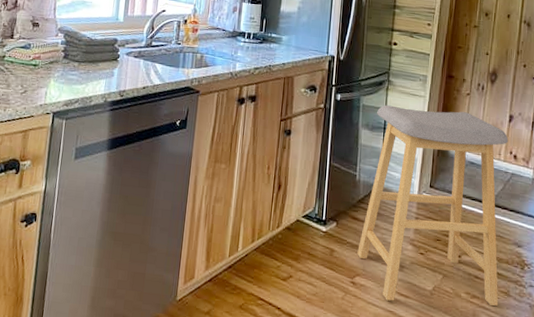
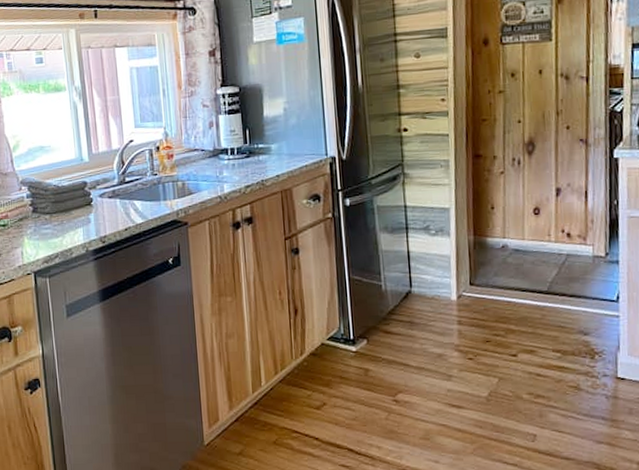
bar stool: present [357,105,509,306] -> none [395,194,569,414]

